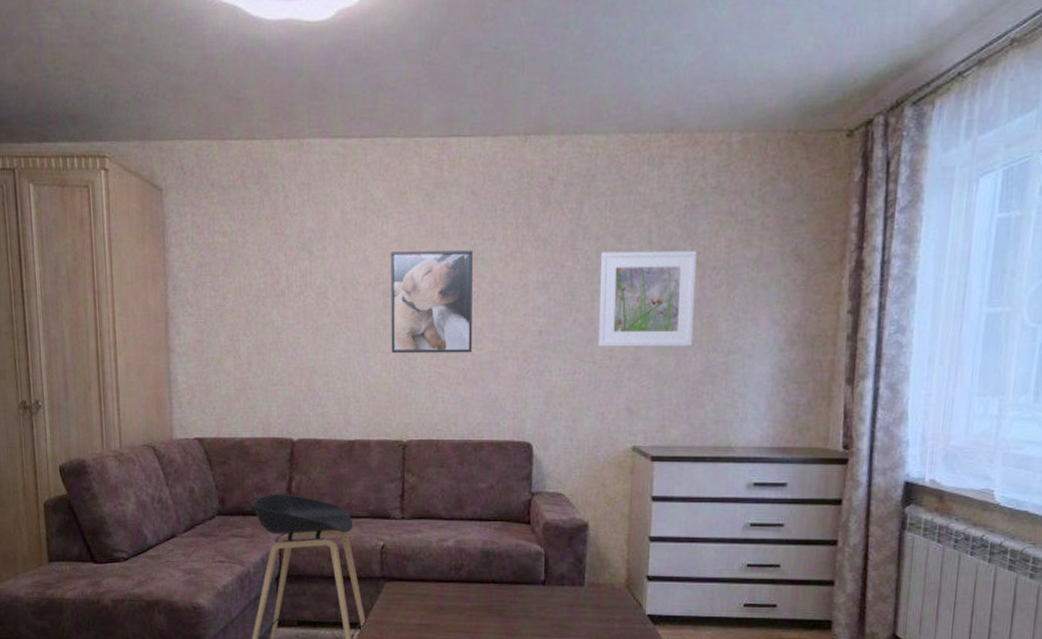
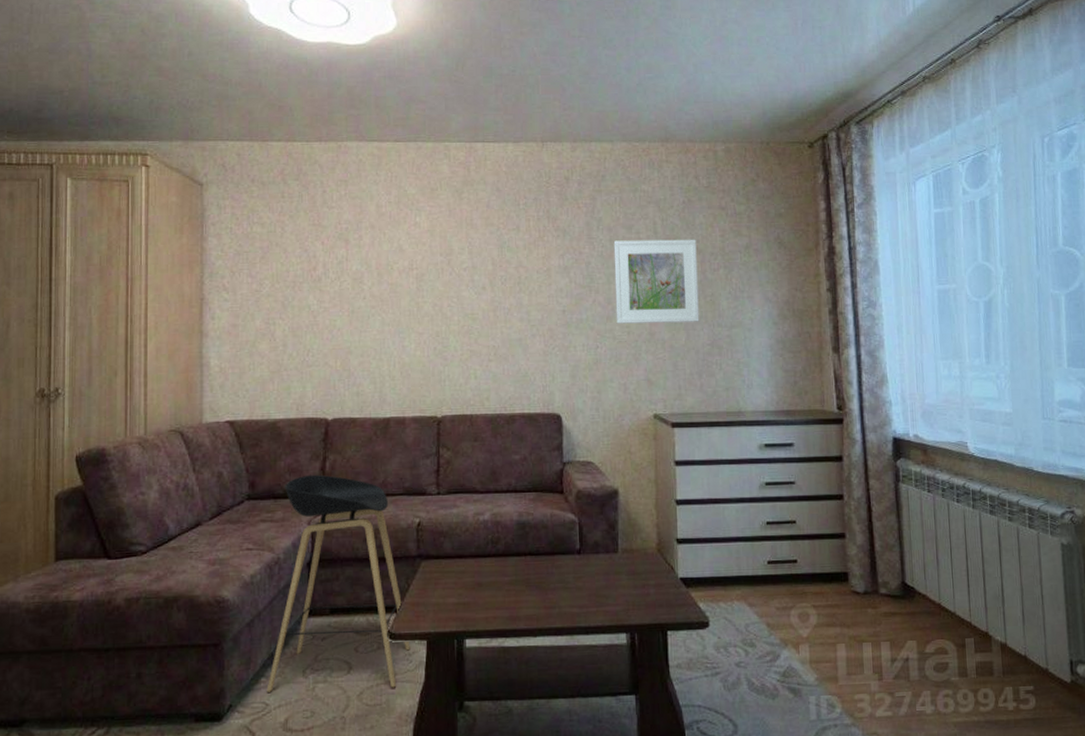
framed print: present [390,250,473,354] -> none [423,239,501,334]

